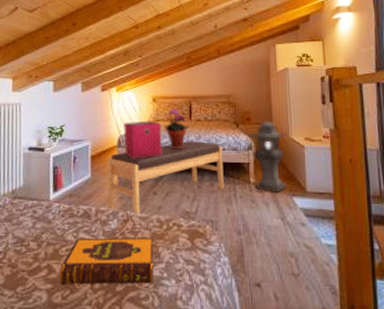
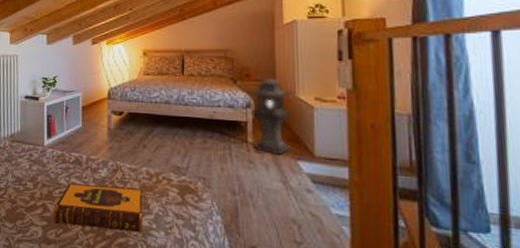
bench: present [107,141,224,215] -> none [98,96,218,166]
storage bin: present [124,120,162,158] -> none [114,74,152,111]
potted plant: present [164,108,190,149] -> none [155,62,182,104]

